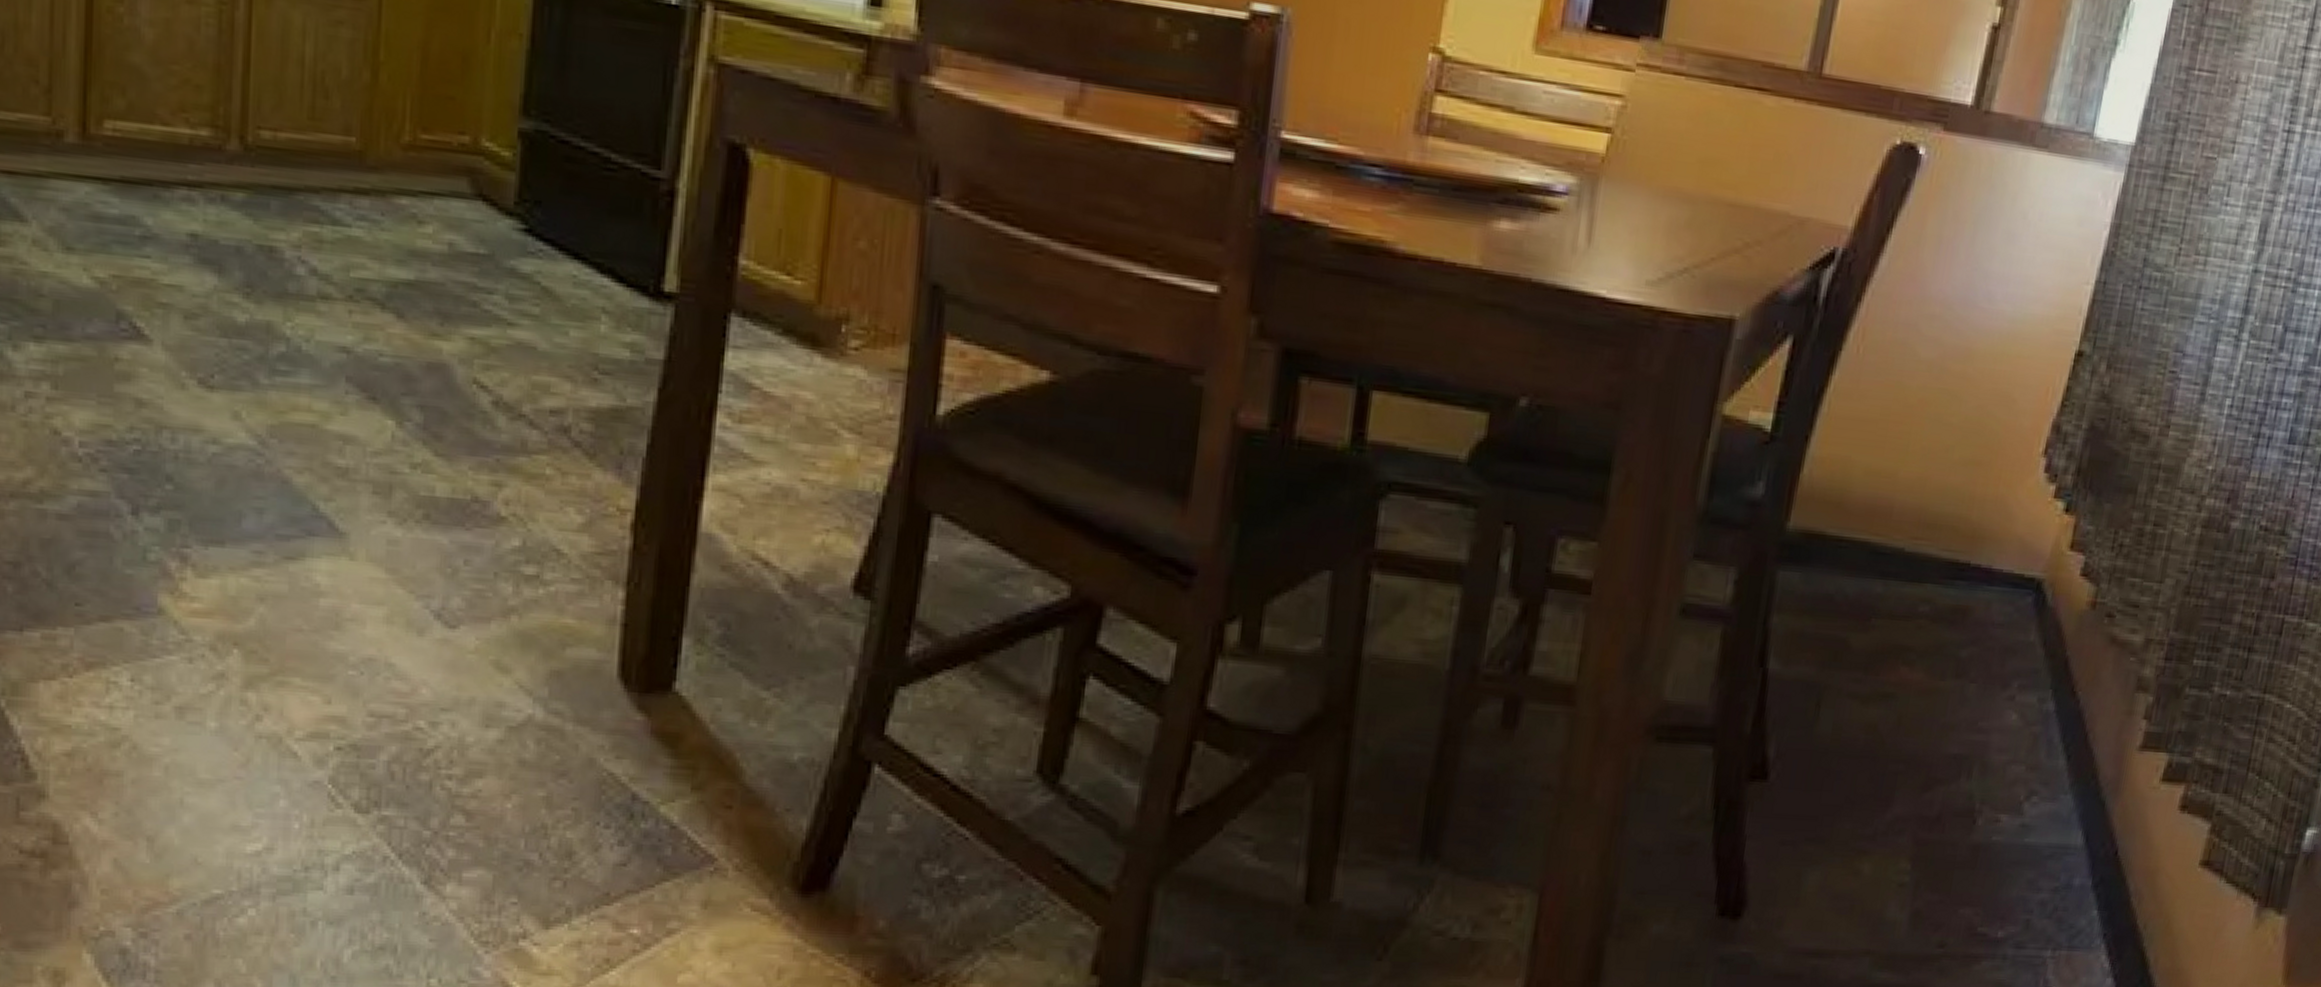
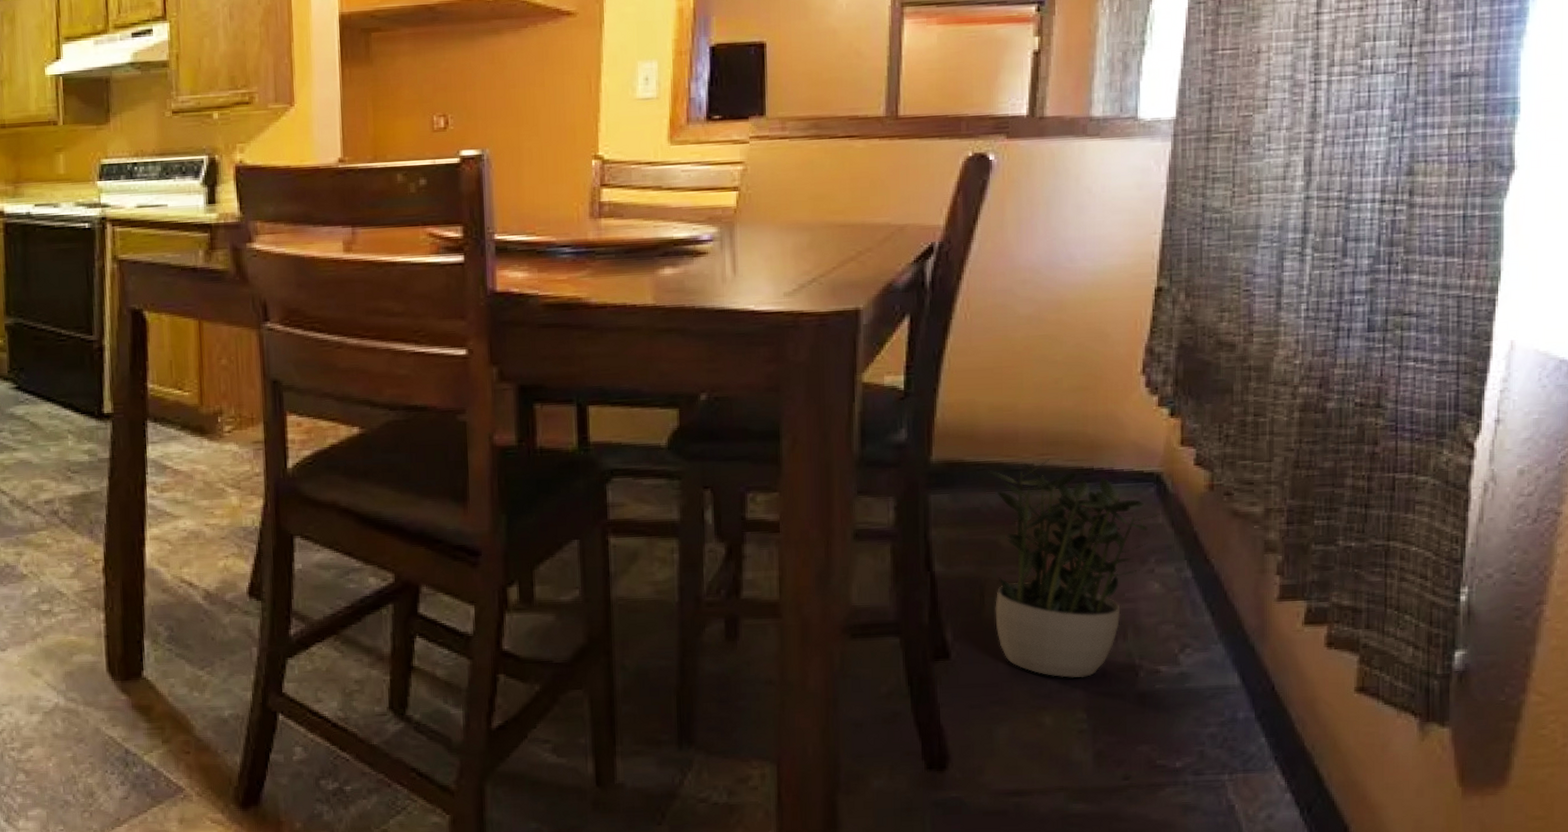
potted plant: none [1827,545,2036,819] -> present [988,459,1162,678]

